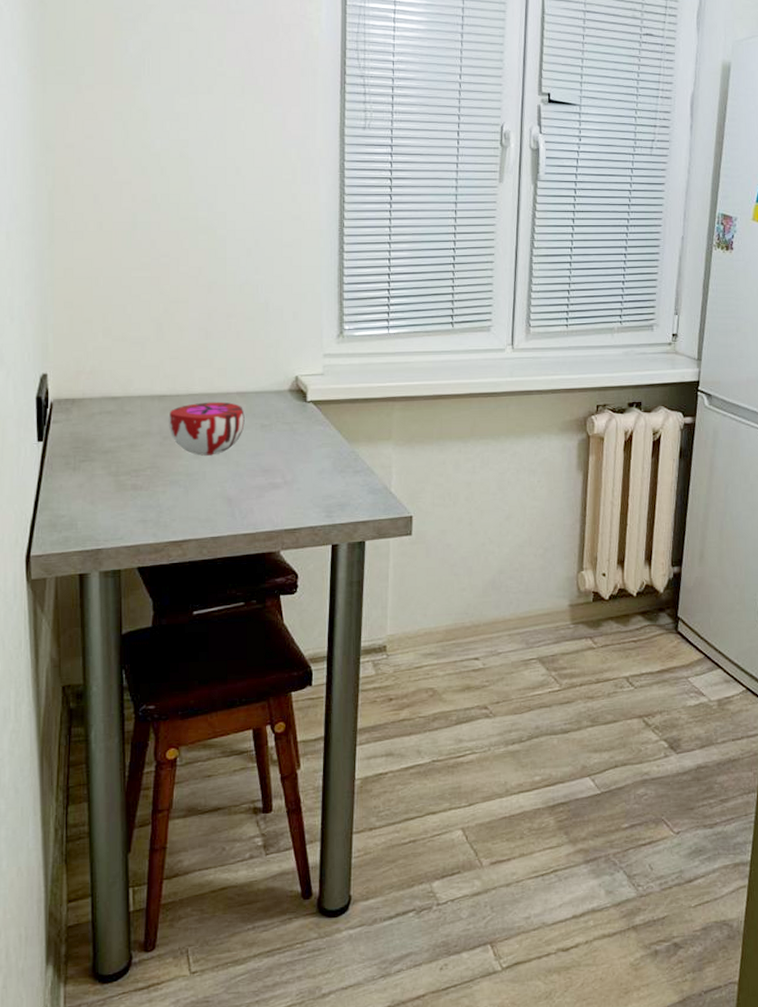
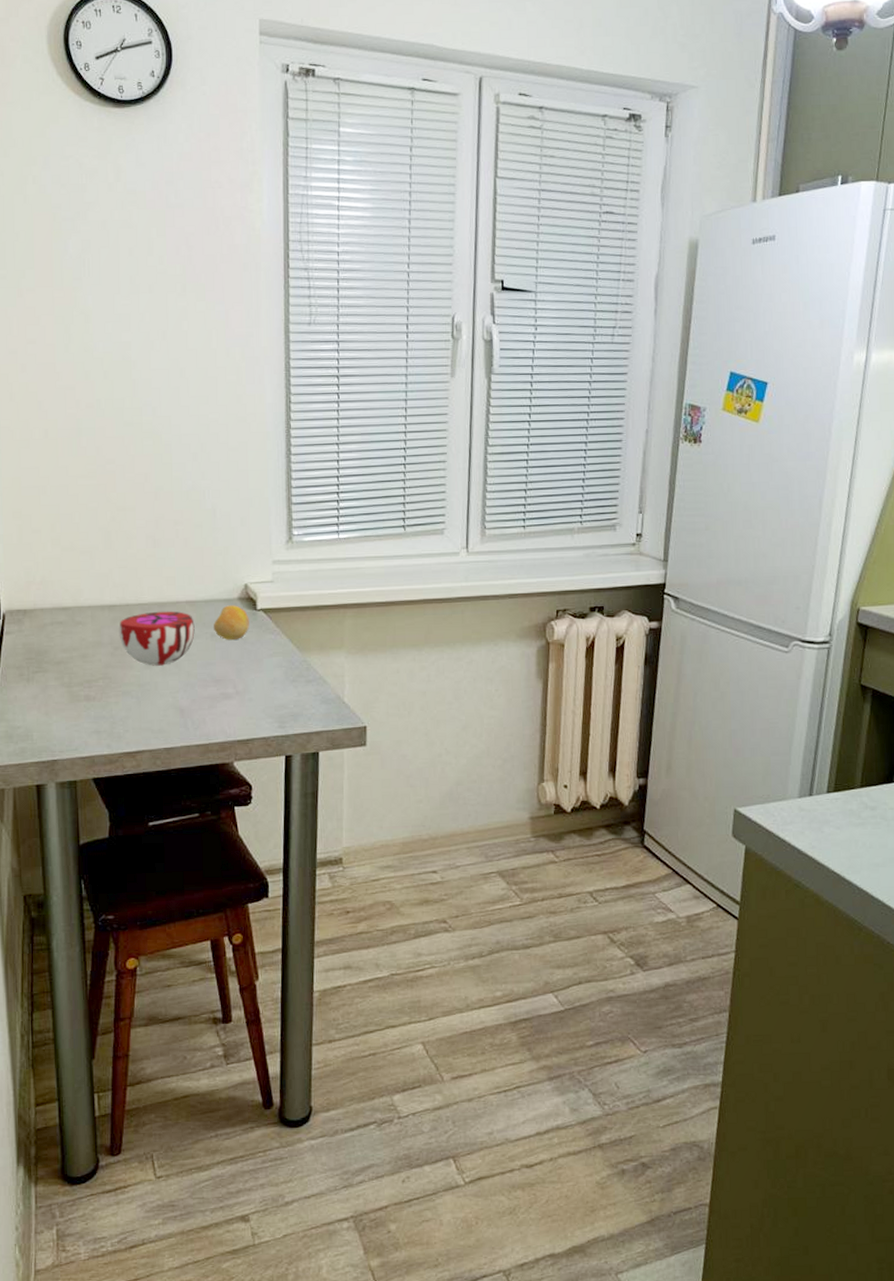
fruit: none [264,397,299,431] -> present [214,605,249,640]

